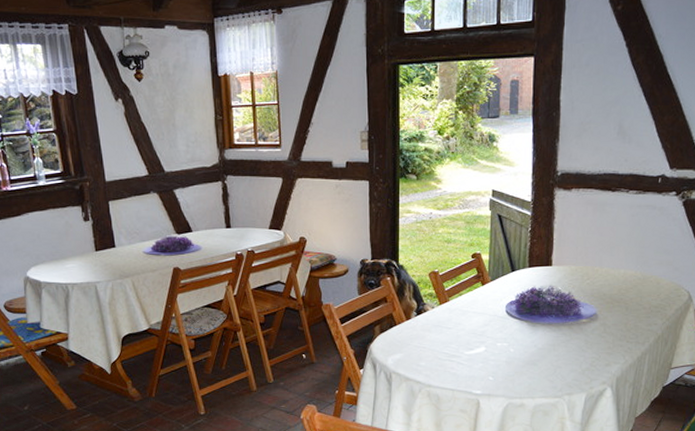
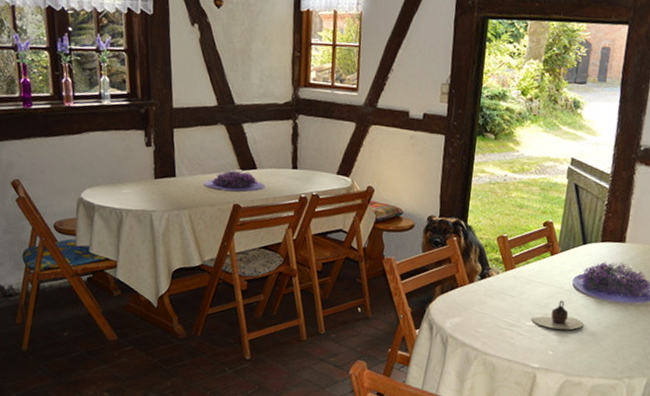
teapot: none [469,327,520,355] -> present [531,300,584,330]

